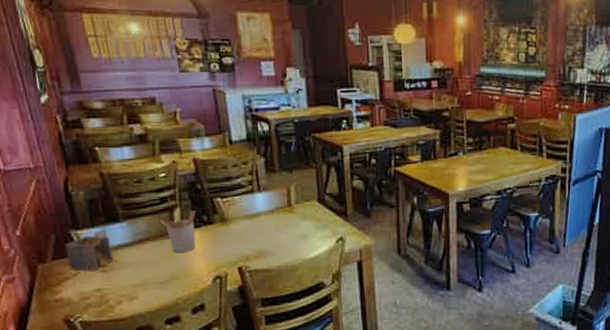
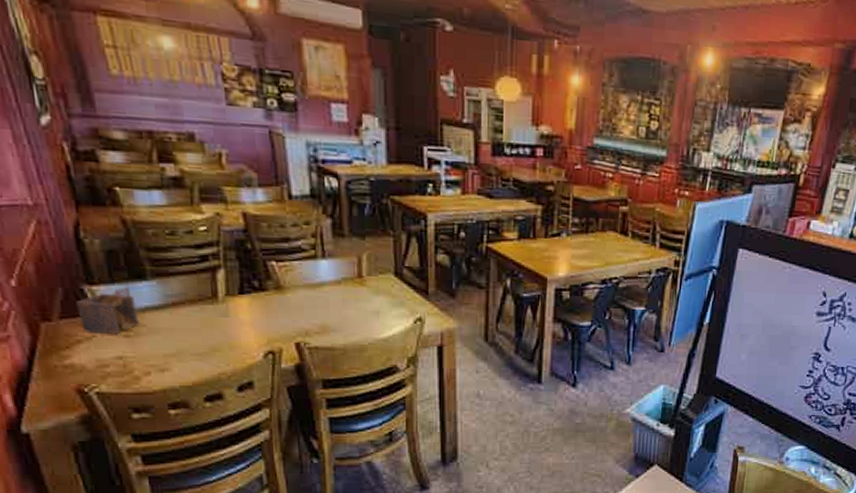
utensil holder: present [160,211,196,253] -> none [199,274,244,322]

